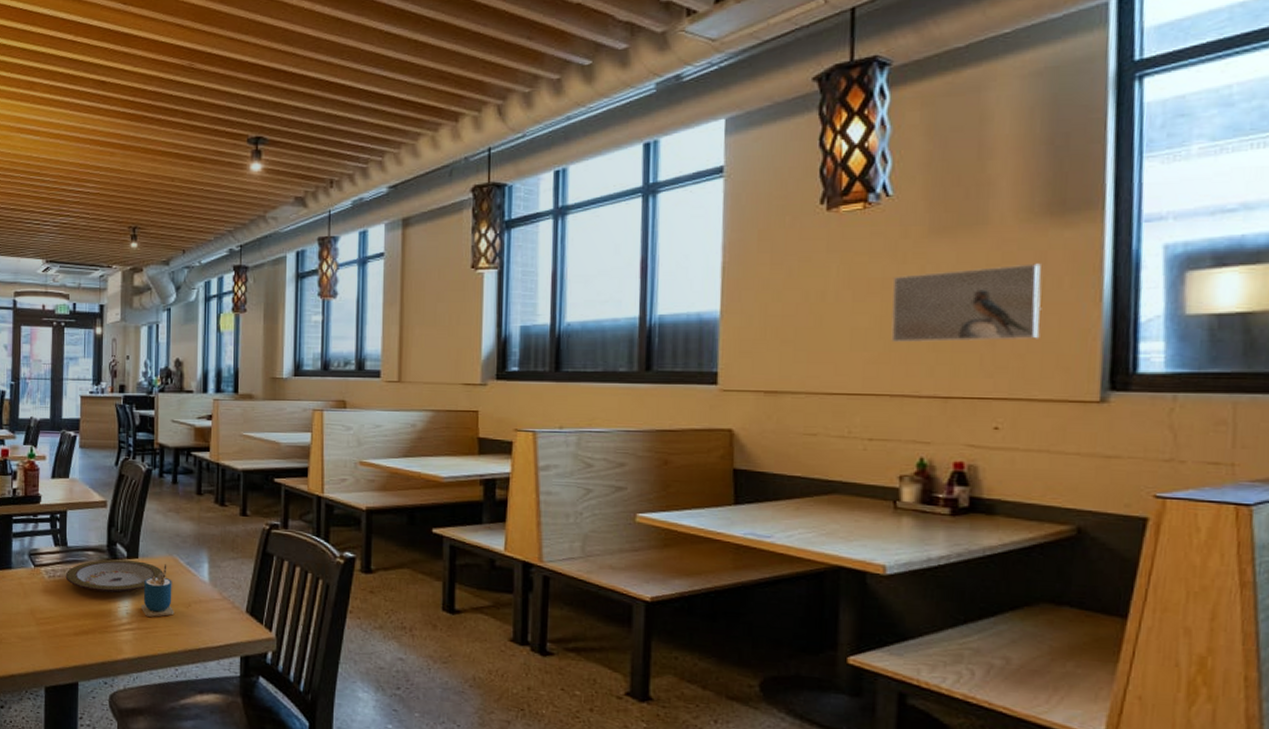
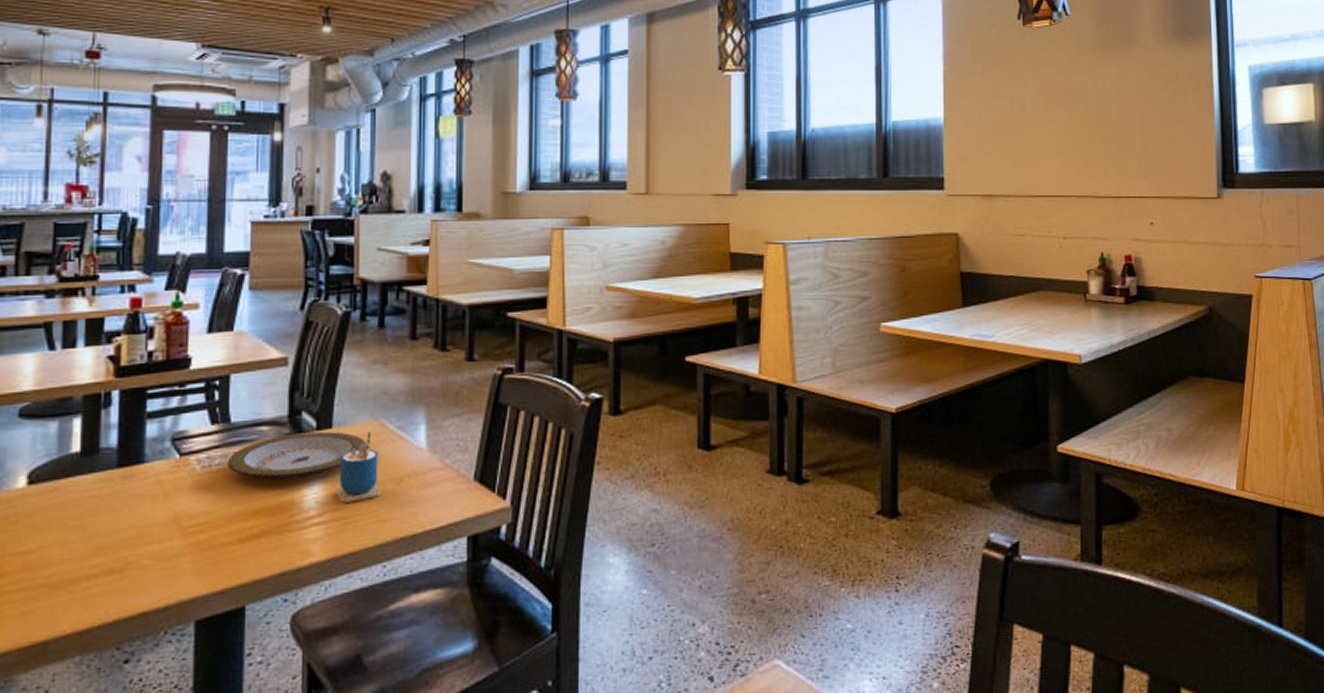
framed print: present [891,263,1042,343] -> none [1074,79,1176,148]

